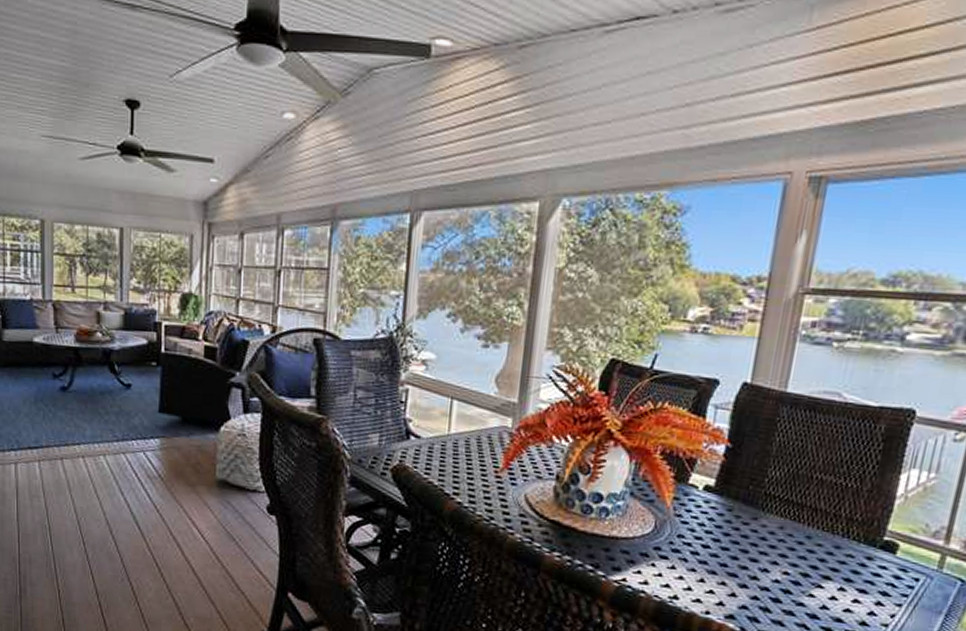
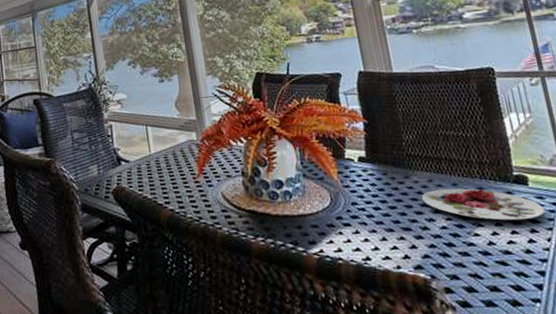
plate: none [762,538,903,591] -> present [421,188,545,221]

